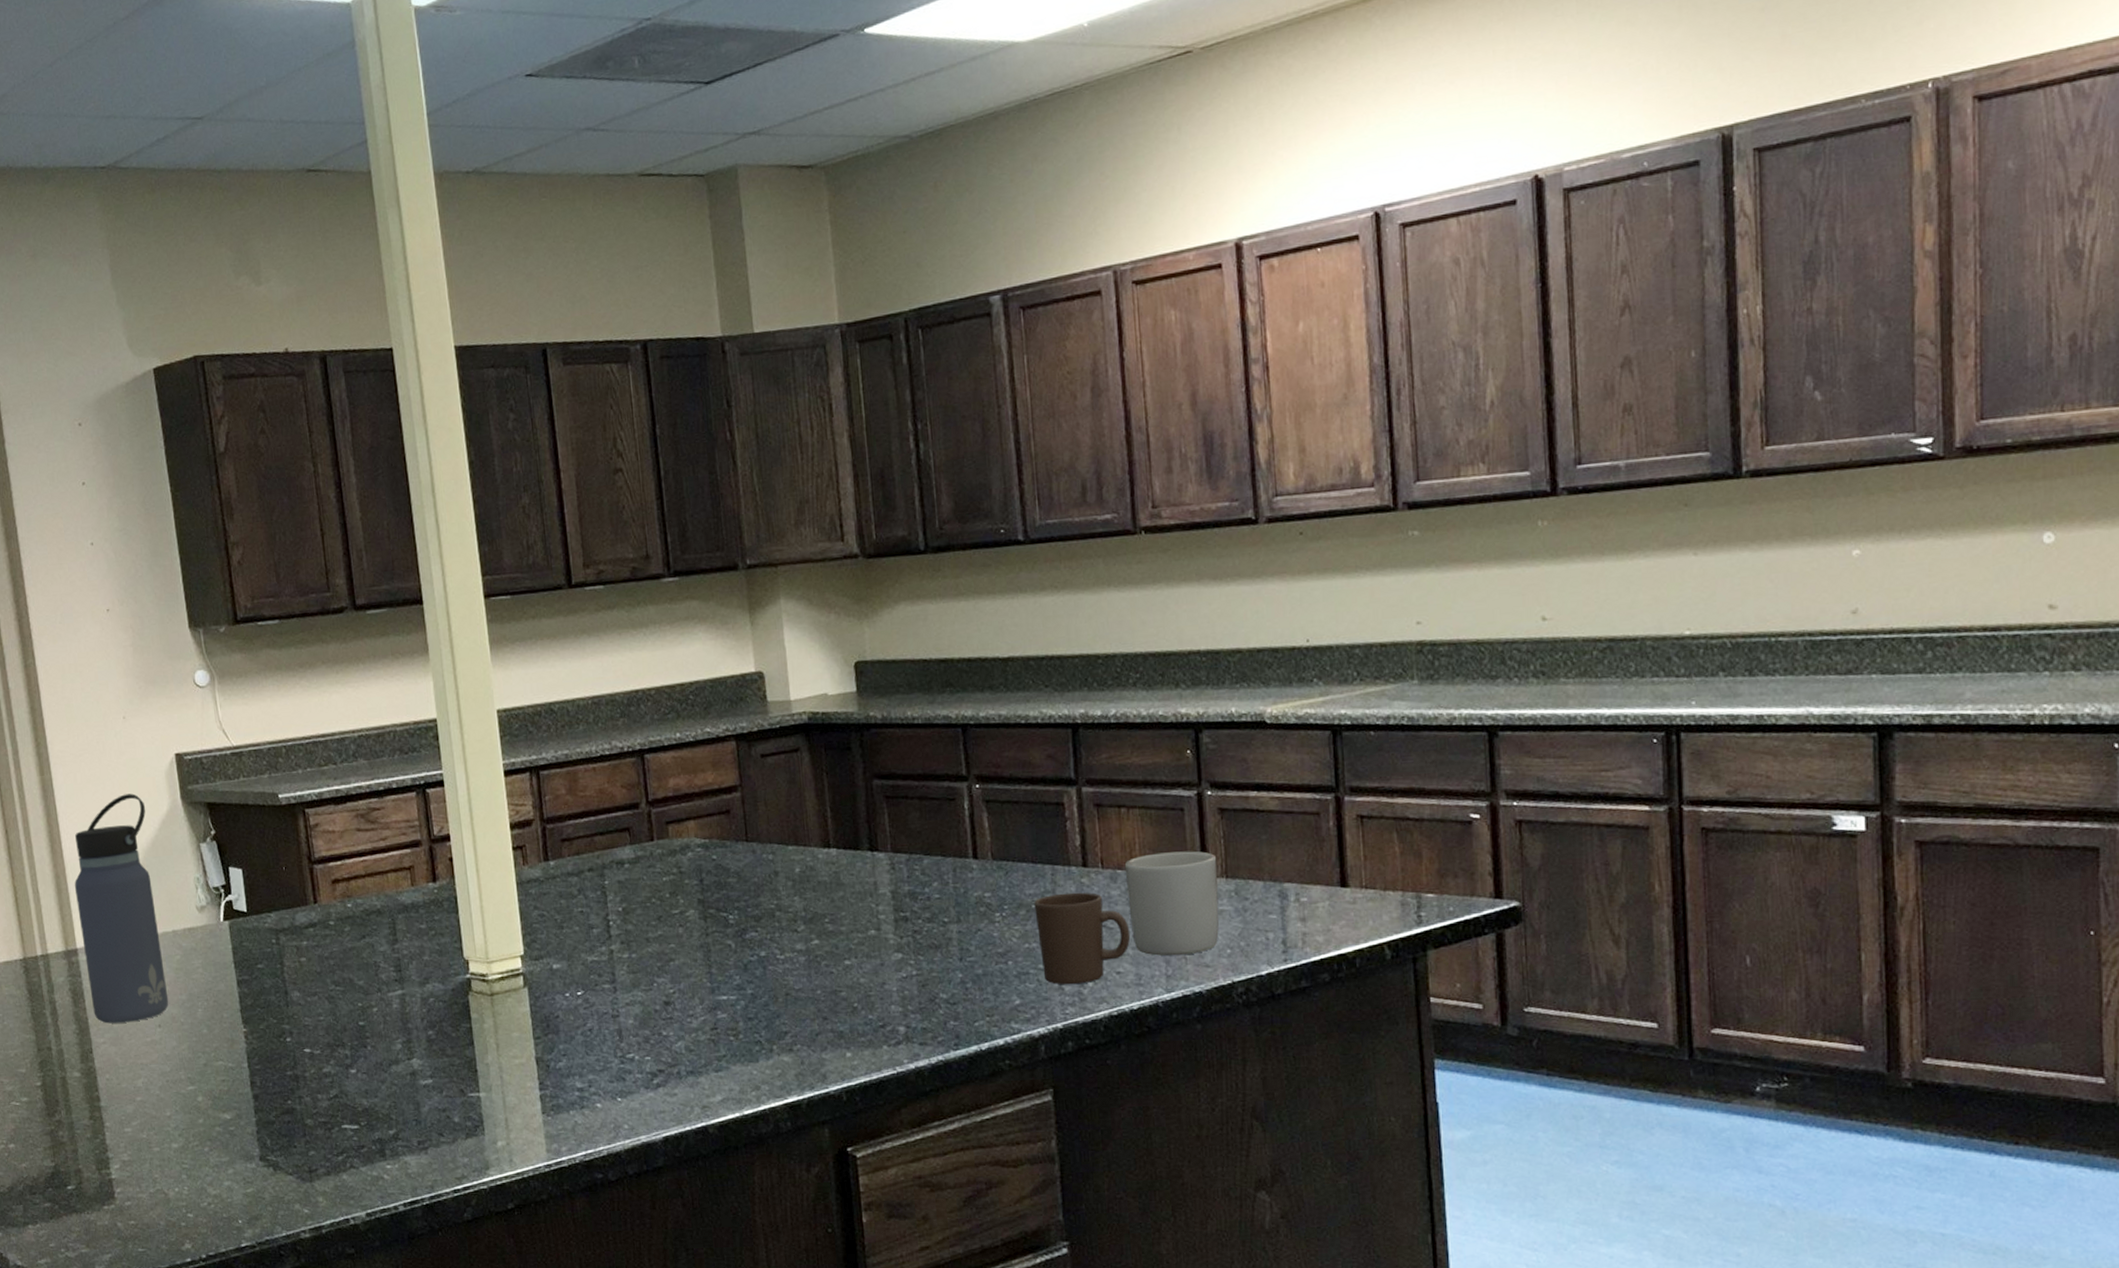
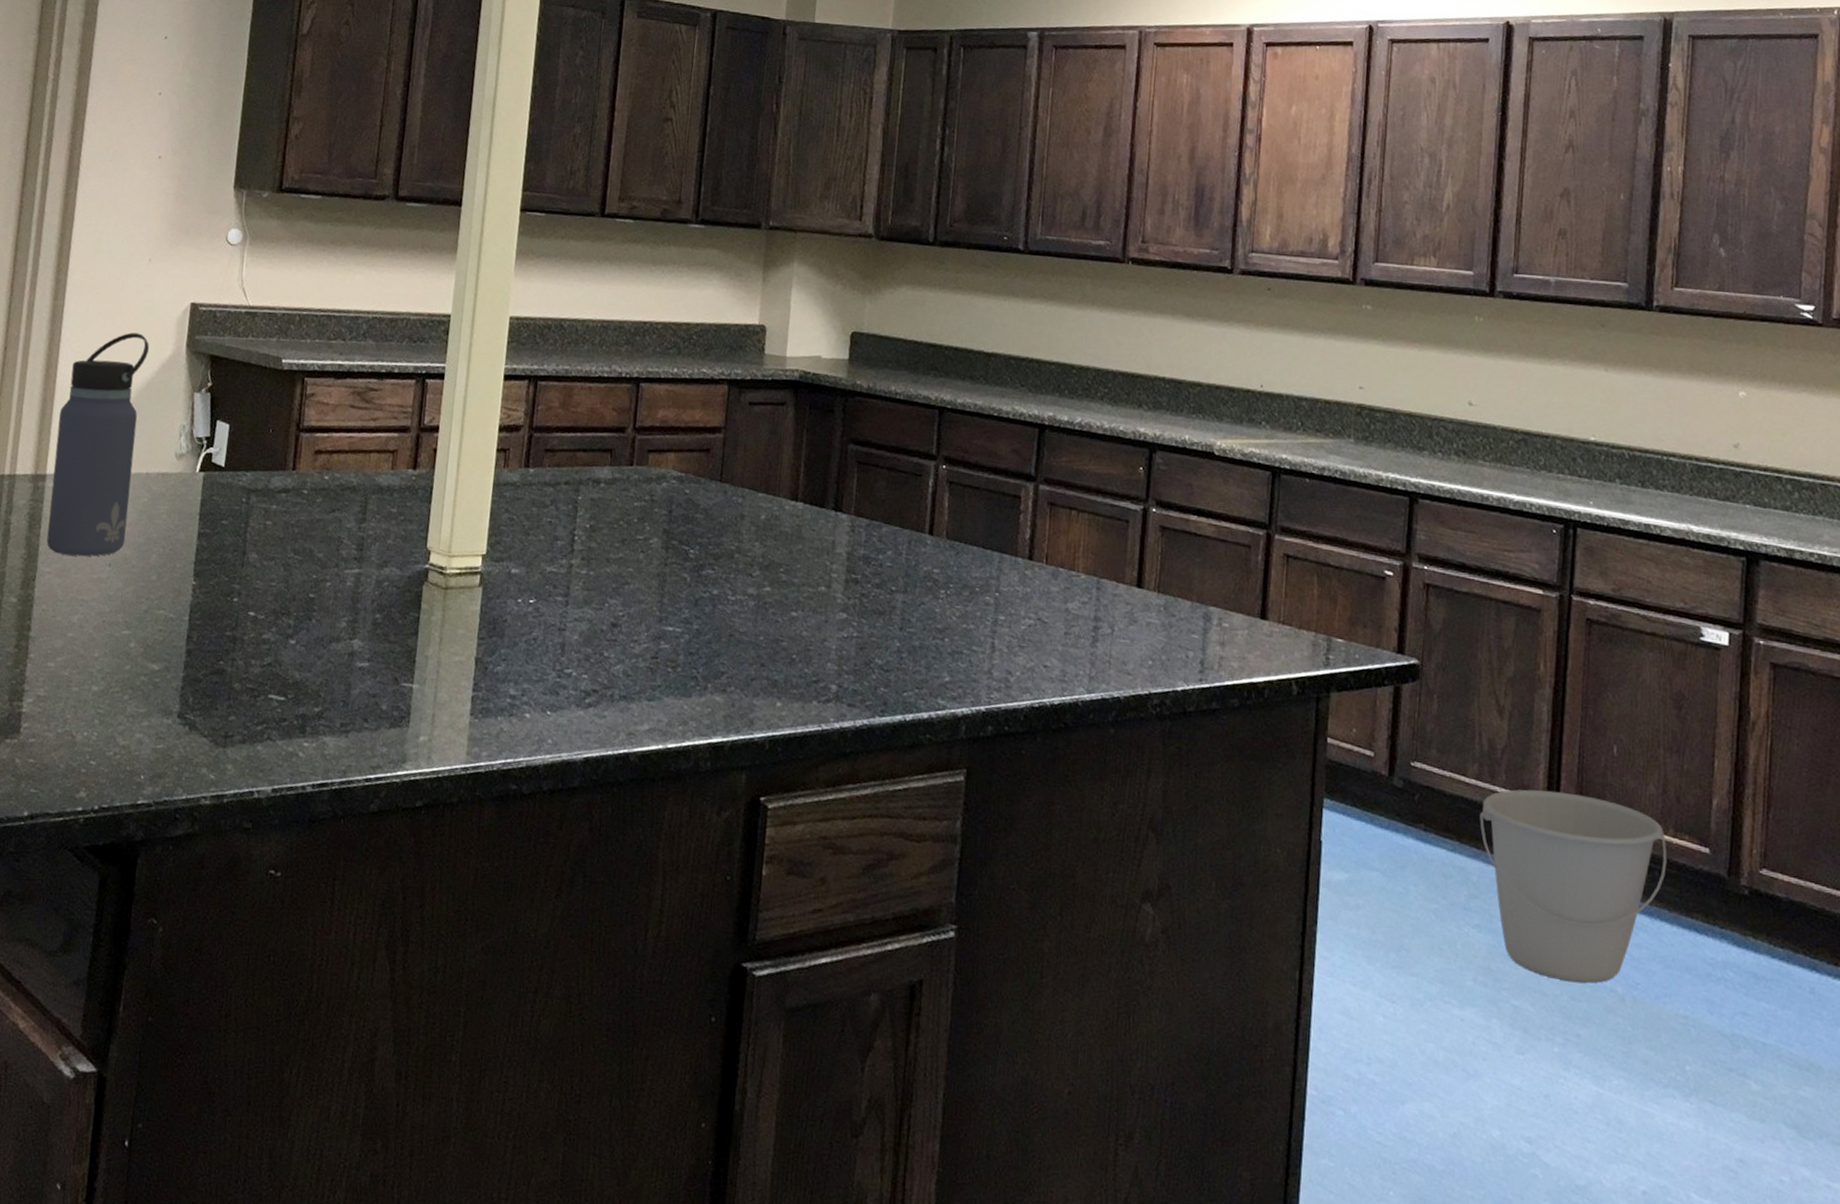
mug: present [1034,892,1131,985] -> none [976,581,1063,672]
mug: present [1124,851,1220,956] -> none [1064,558,1152,660]
bucket: none [1606,1013,1818,1203] -> present [1479,789,1667,983]

